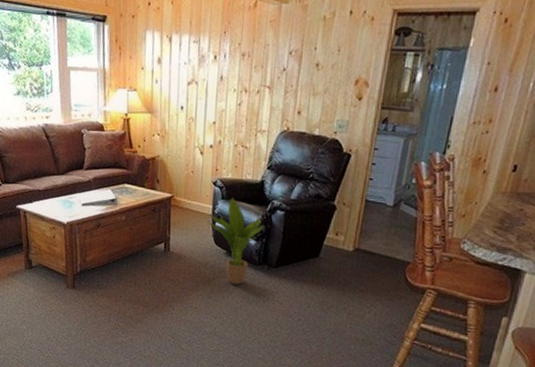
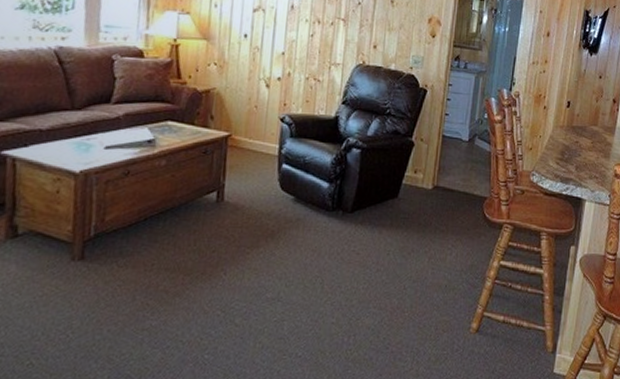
potted plant: present [207,198,264,285] -> none [272,135,339,236]

